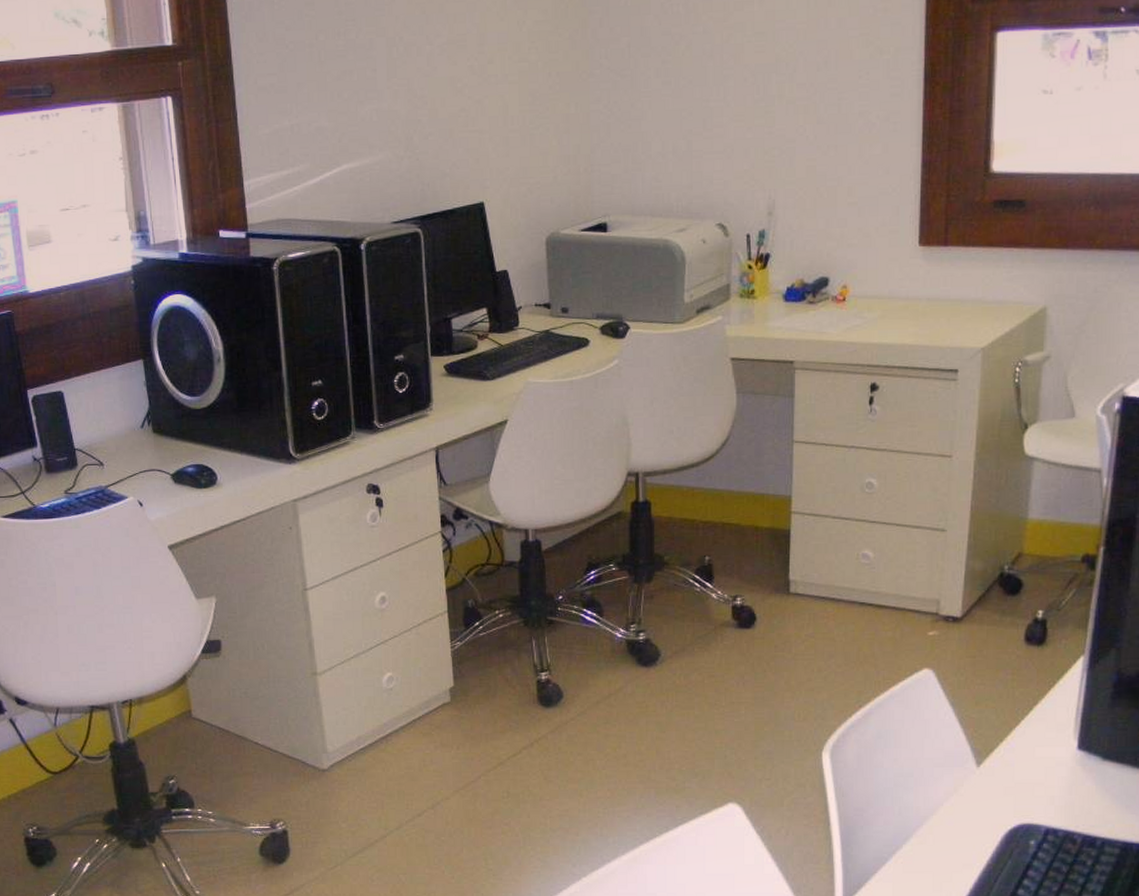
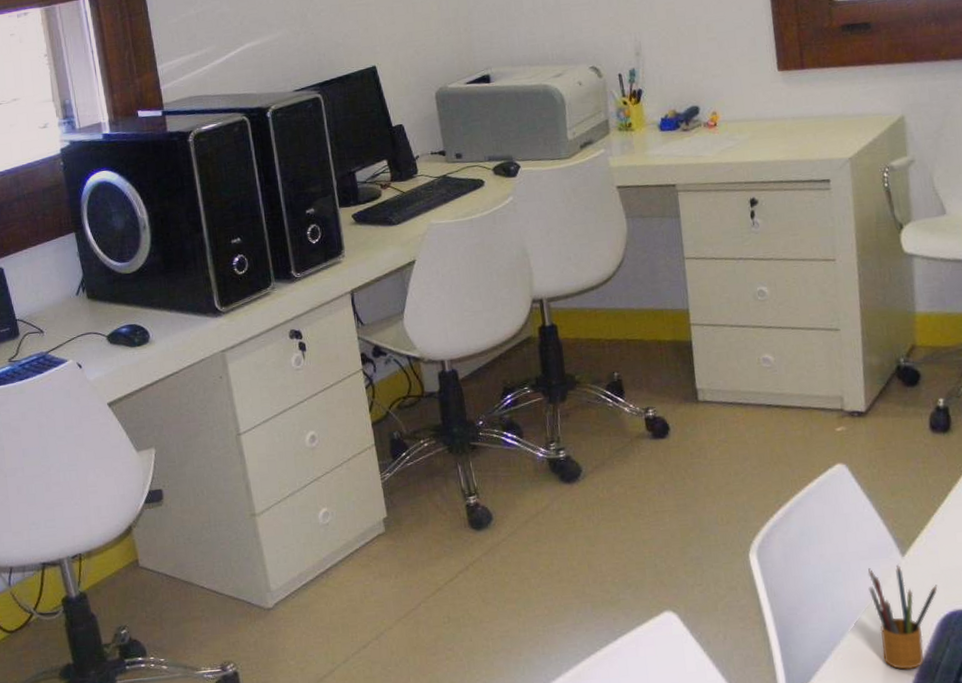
pencil box: none [938,774,1009,879] -> present [868,565,938,670]

